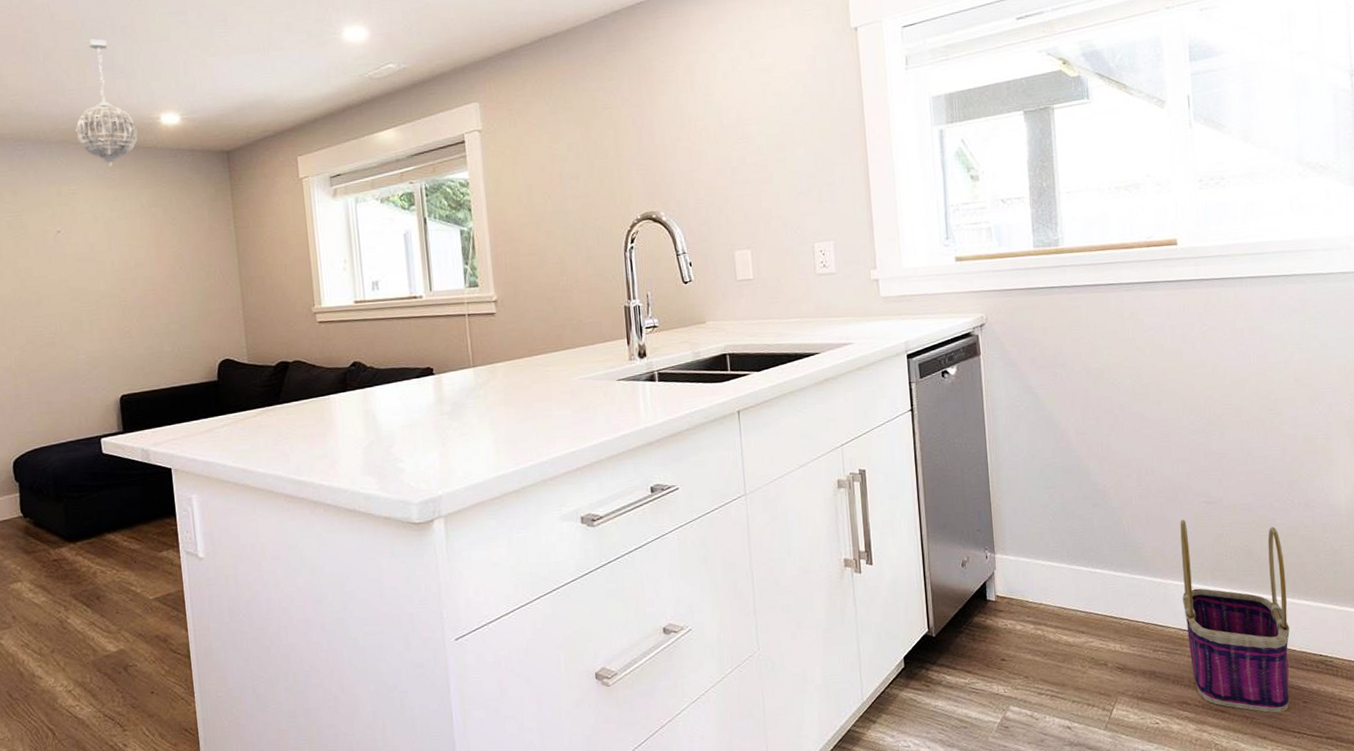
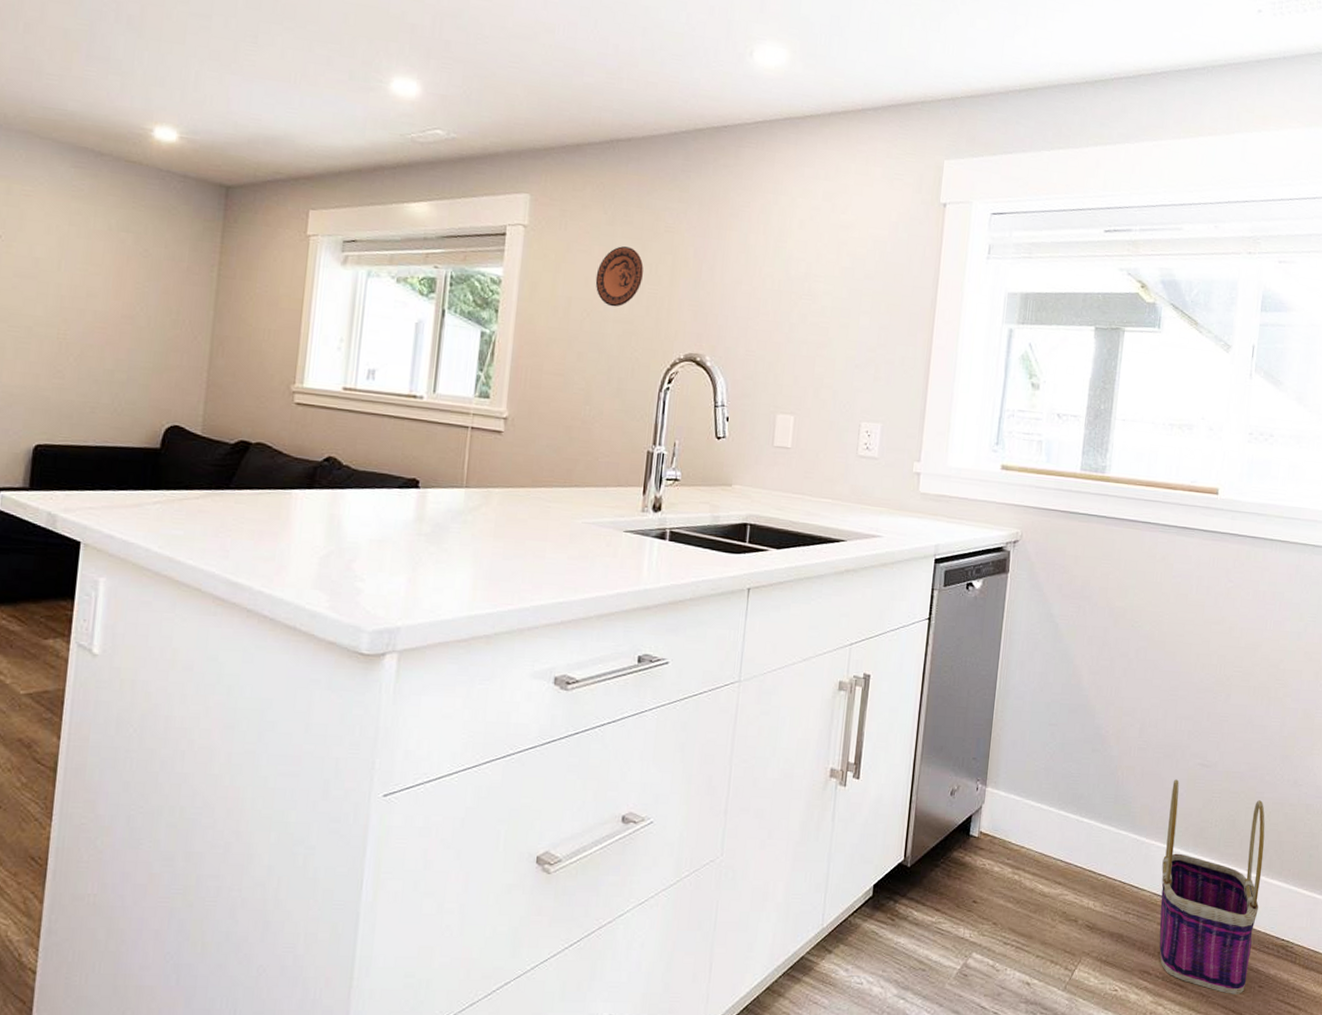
pendant light: present [75,39,138,168] -> none [45,21,123,175]
decorative plate: none [549,130,591,186] -> present [595,246,644,307]

